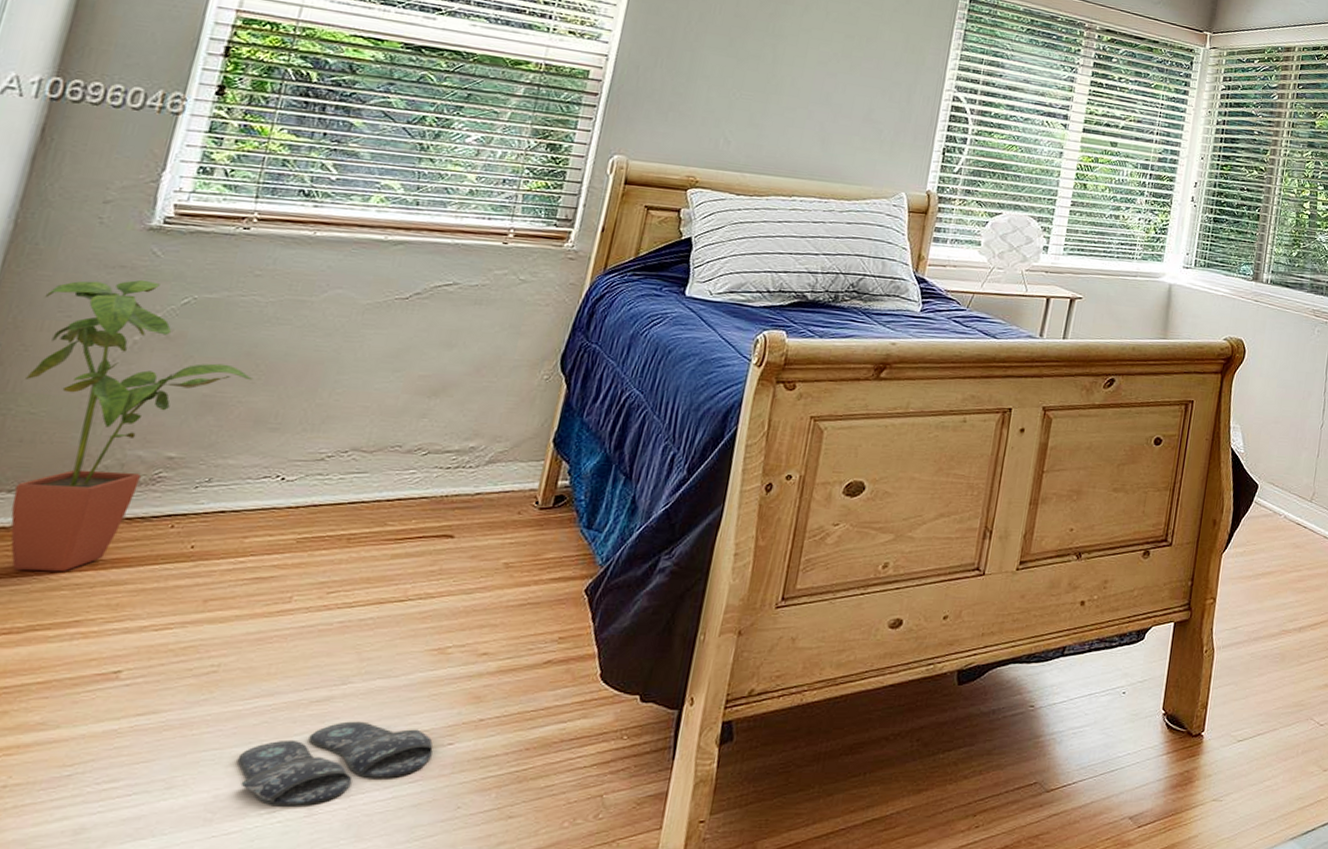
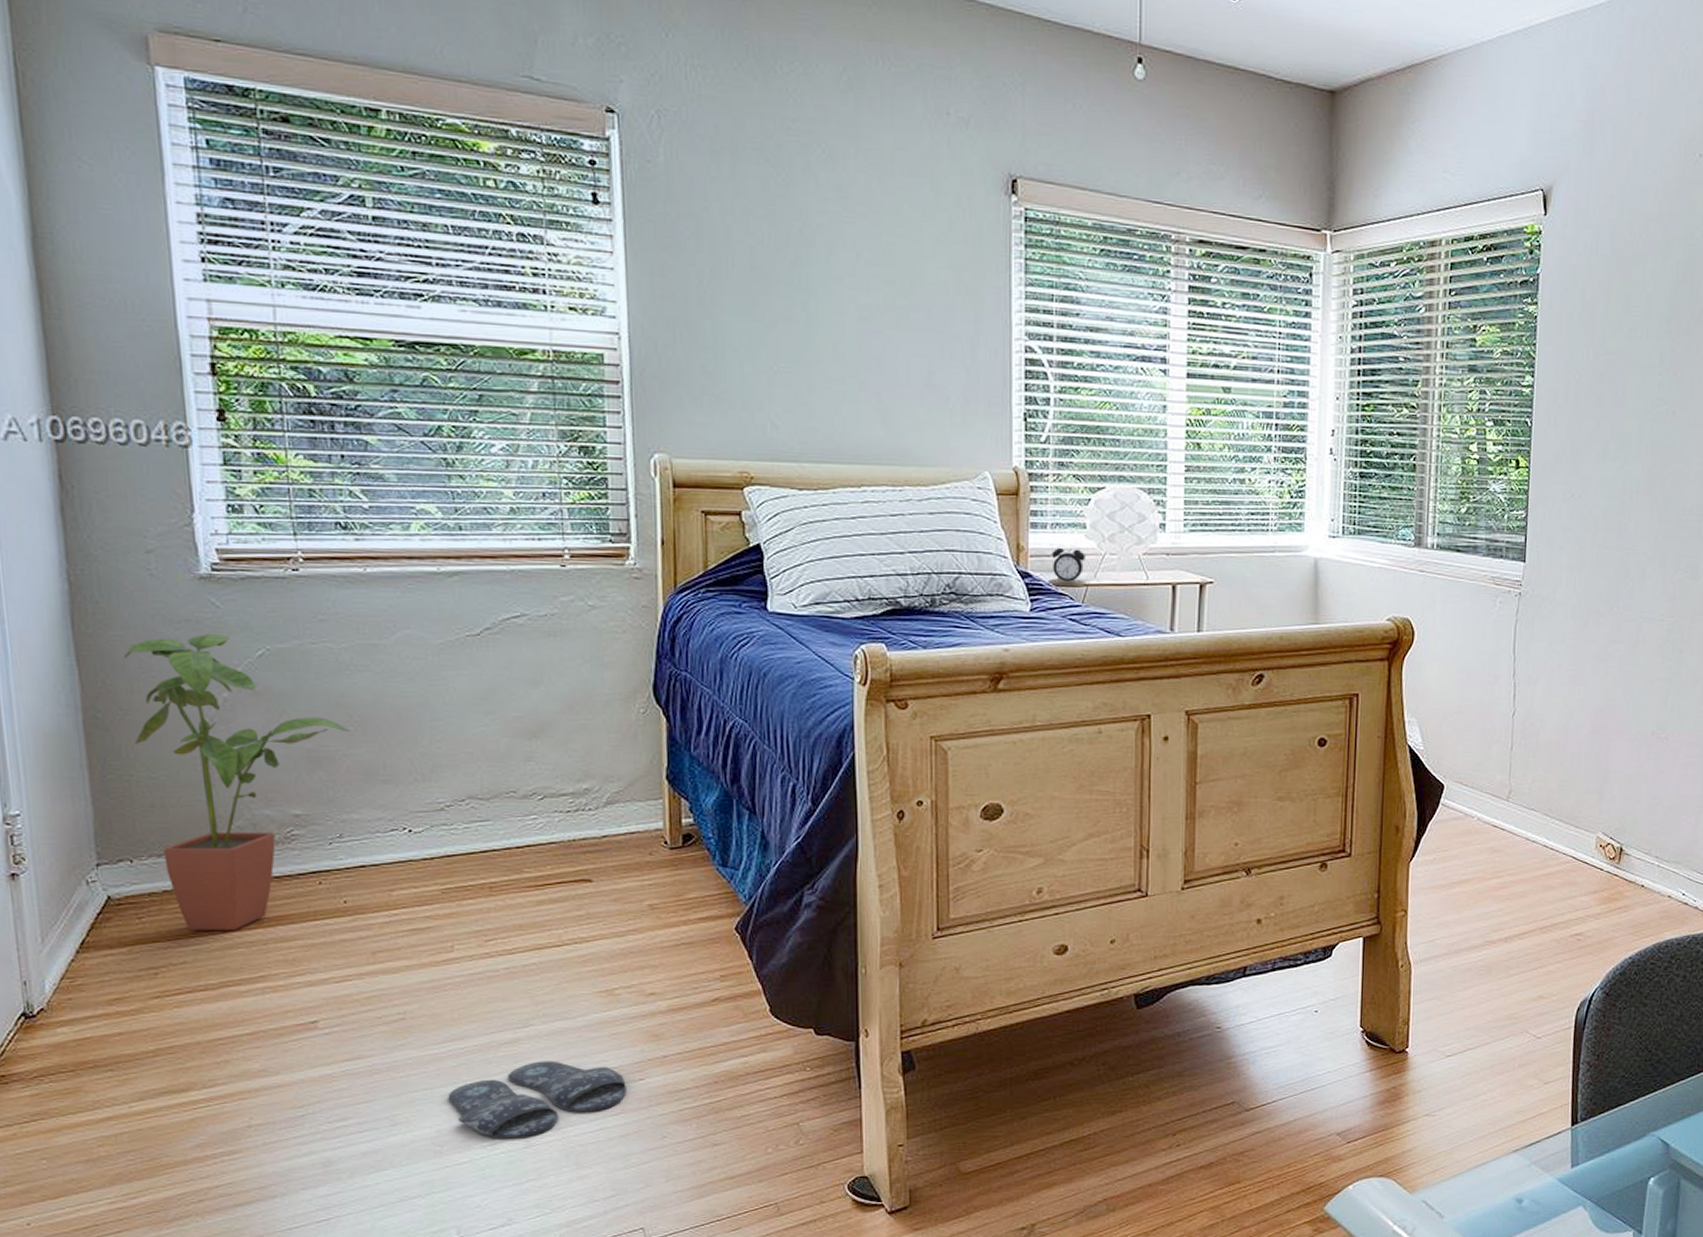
alarm clock: none [940,258,976,294] -> present [1048,544,1087,587]

